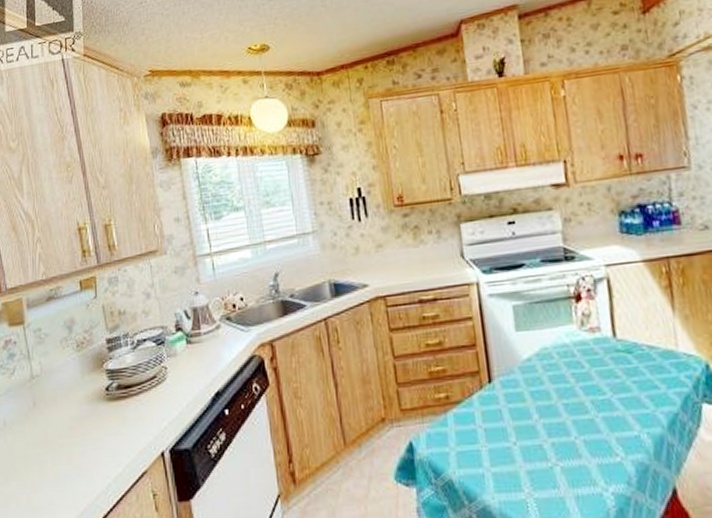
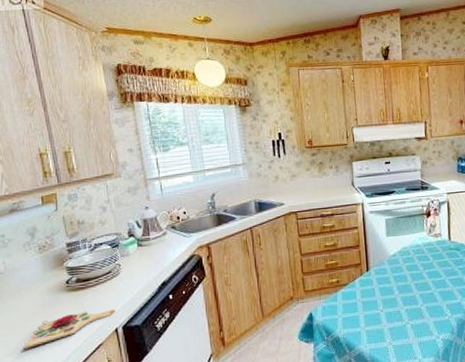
cutting board: none [61,426,162,472] -> present [25,309,116,348]

